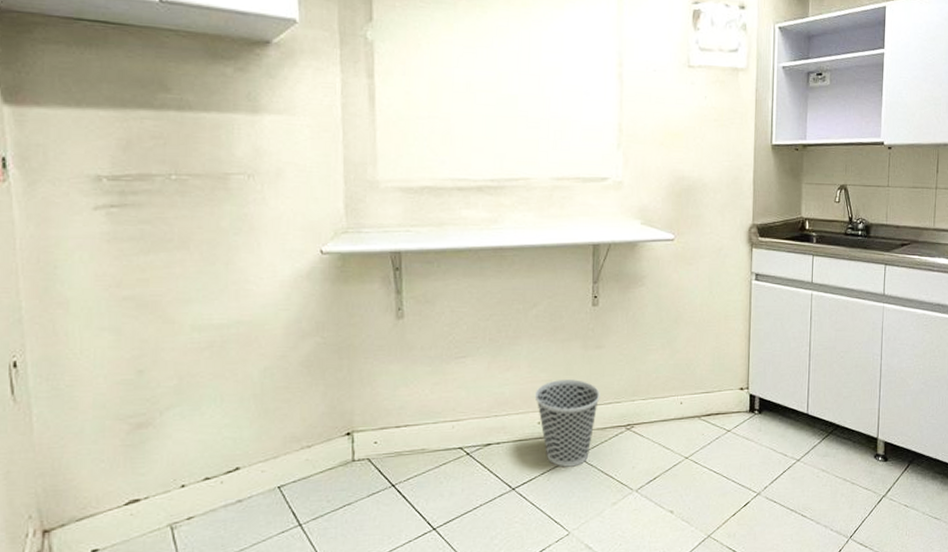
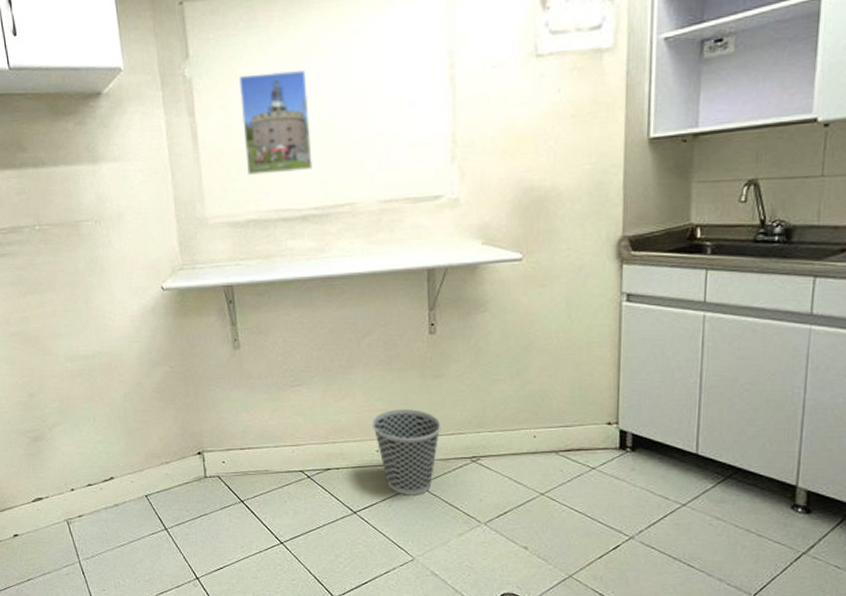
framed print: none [422,45,492,144] -> present [238,70,312,175]

